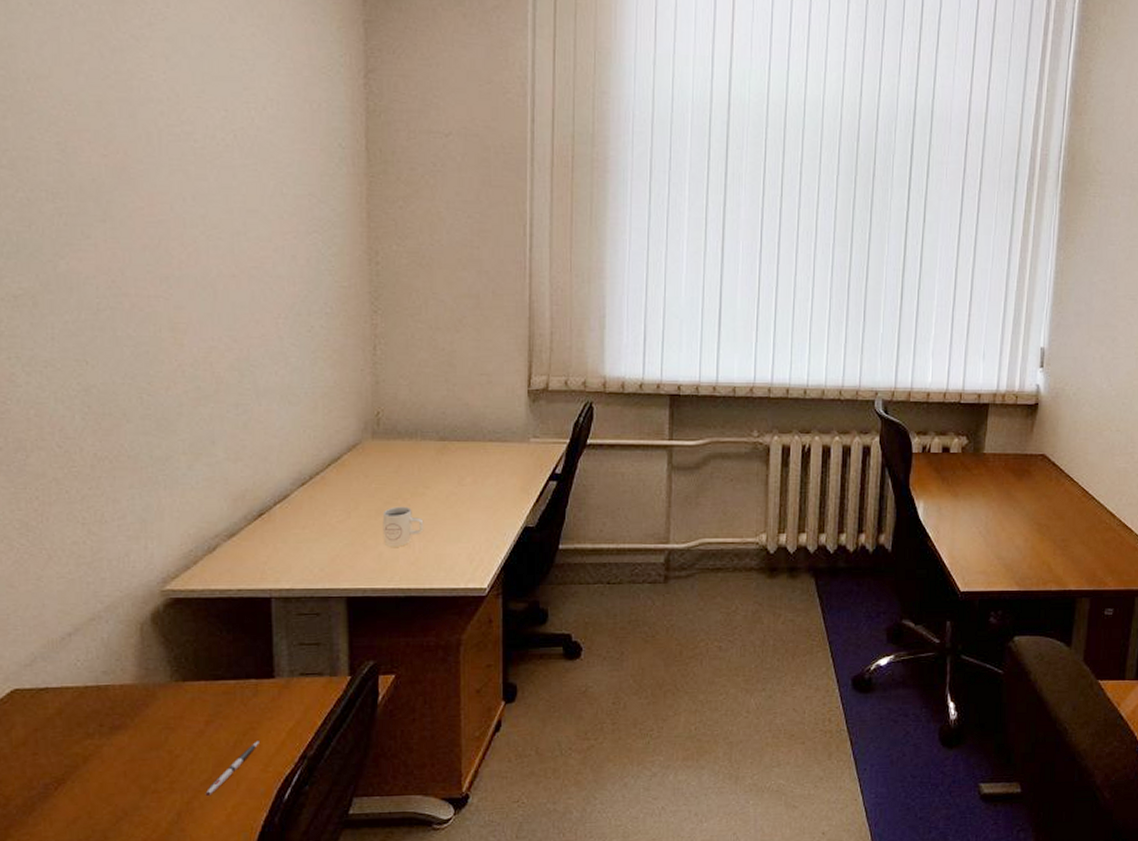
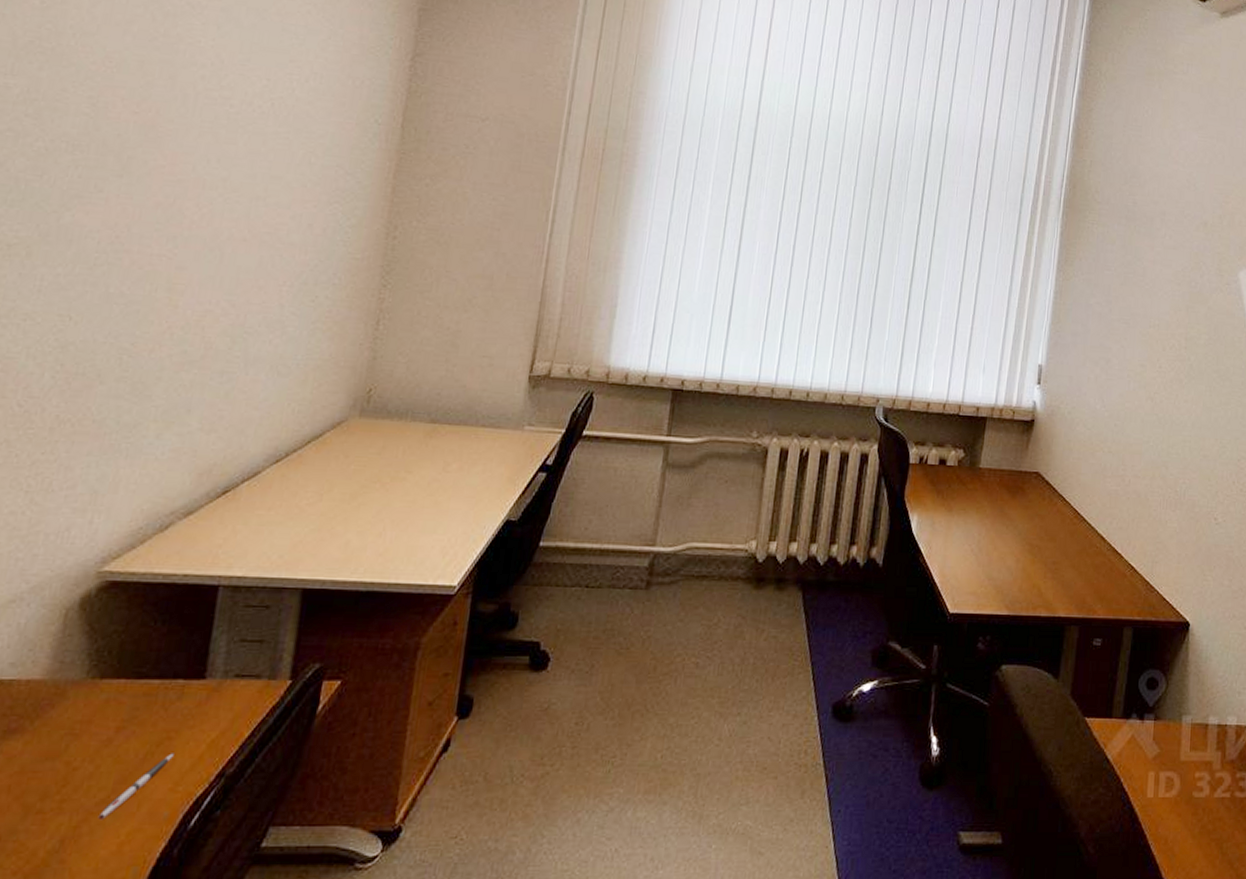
mug: present [382,506,424,547] -> none [353,491,400,536]

